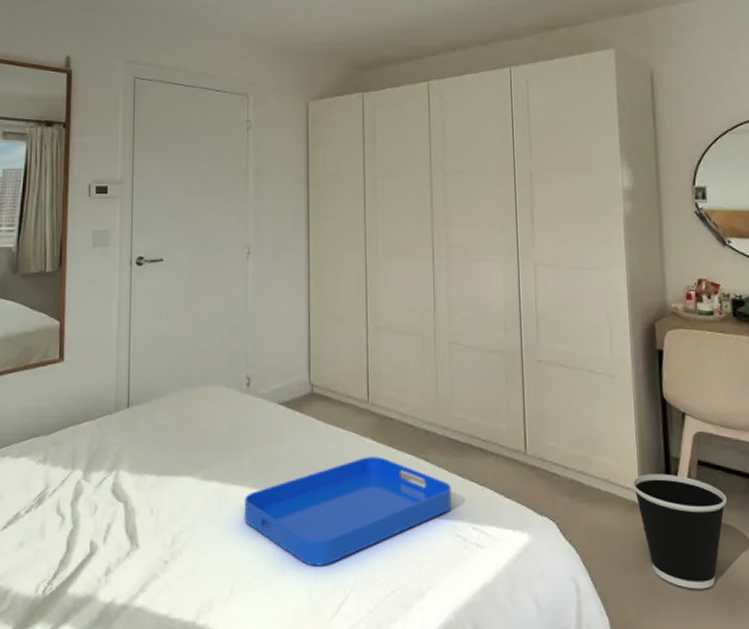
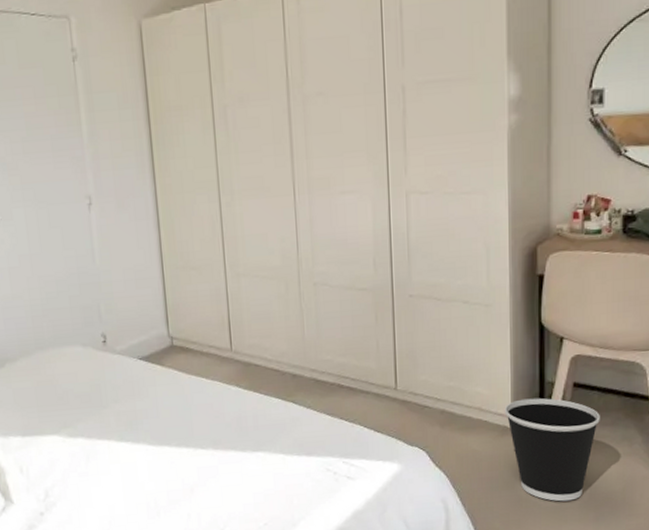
serving tray: present [244,456,452,566] -> none [112,402,321,508]

